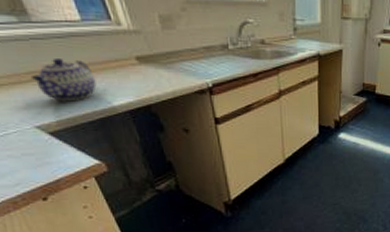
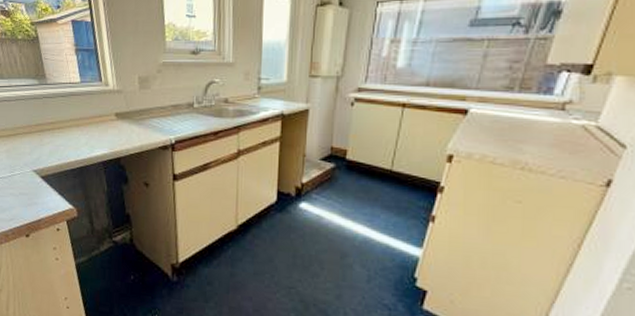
teapot: present [30,59,97,102] -> none [38,114,82,151]

